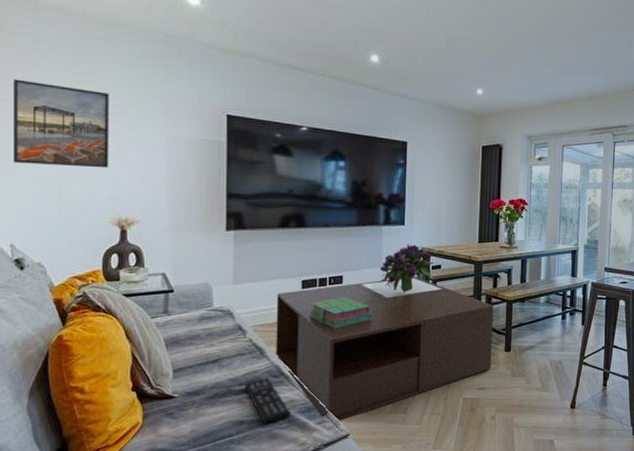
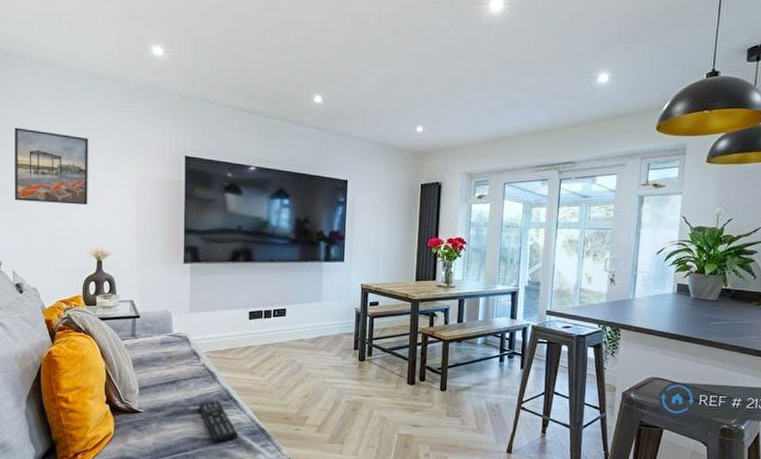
coffee table: present [276,276,494,422] -> none [225,311,430,447]
stack of books: present [309,297,371,329] -> none [255,329,312,359]
bouquet: present [379,244,434,294] -> none [319,280,372,329]

